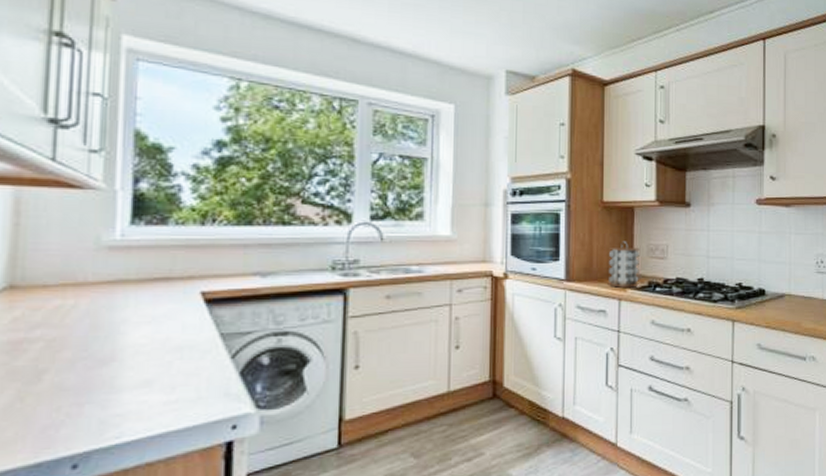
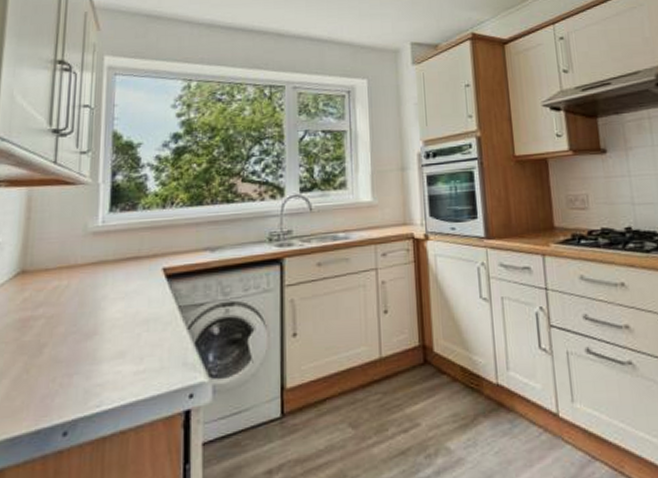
spice rack: present [607,241,639,288] -> none [525,194,562,243]

